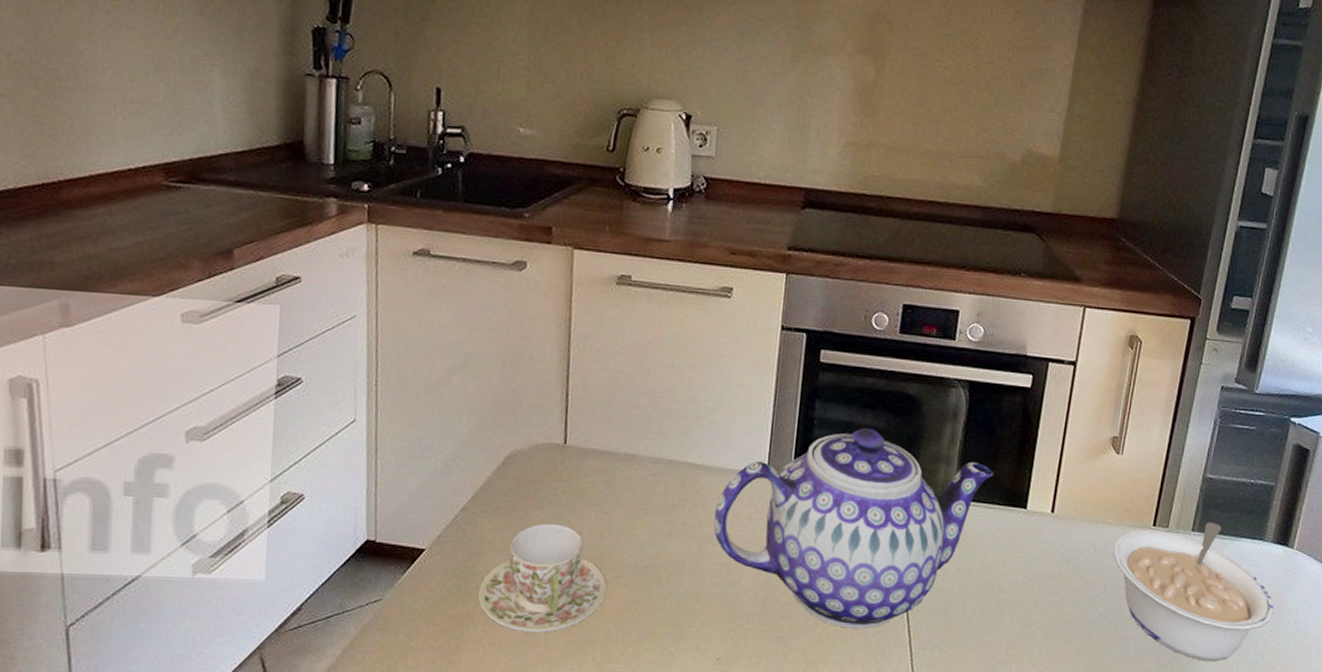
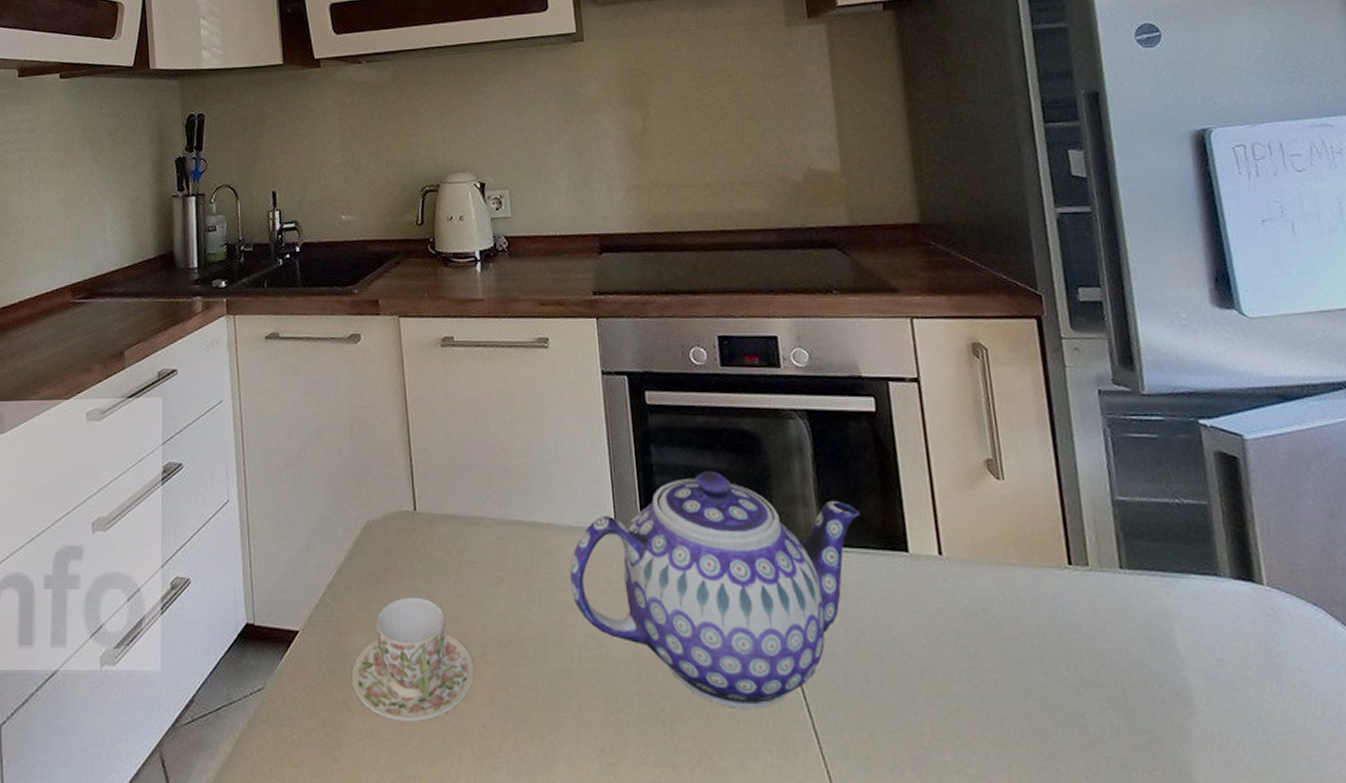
legume: present [1113,522,1274,661] -> none [1025,556,1269,743]

